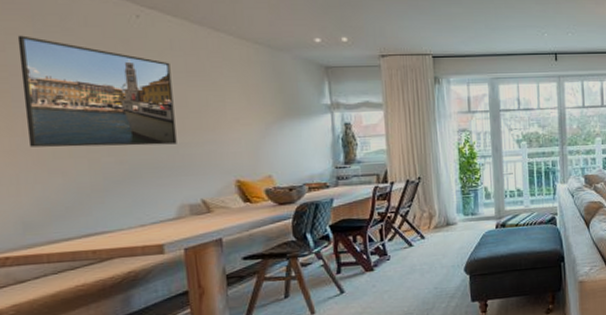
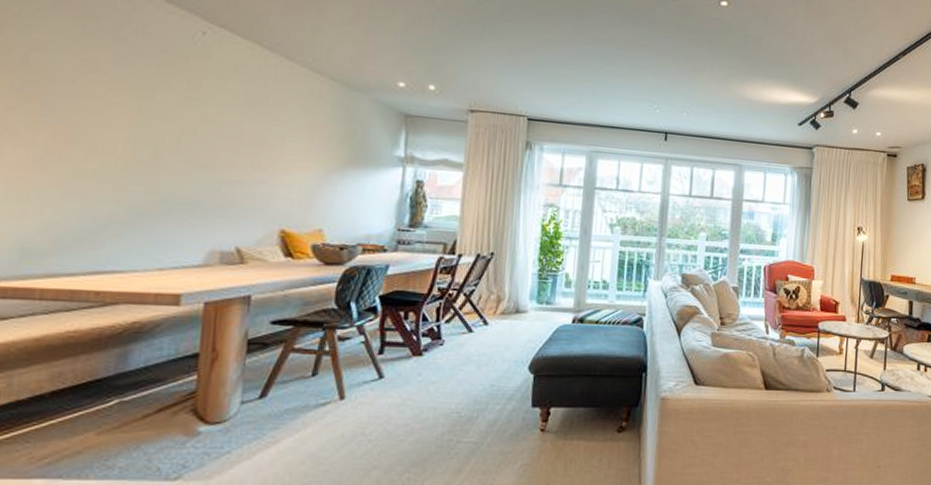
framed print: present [17,35,177,147] -> none [49,37,230,180]

